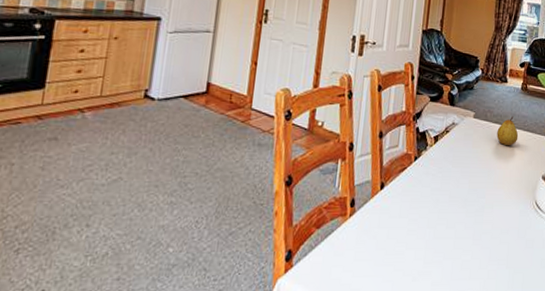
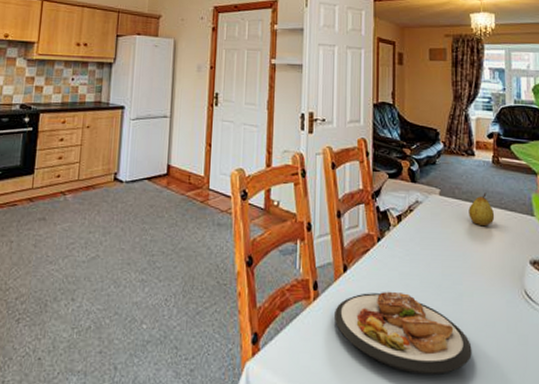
plate: none [368,206,487,278] -> present [335,291,472,375]

